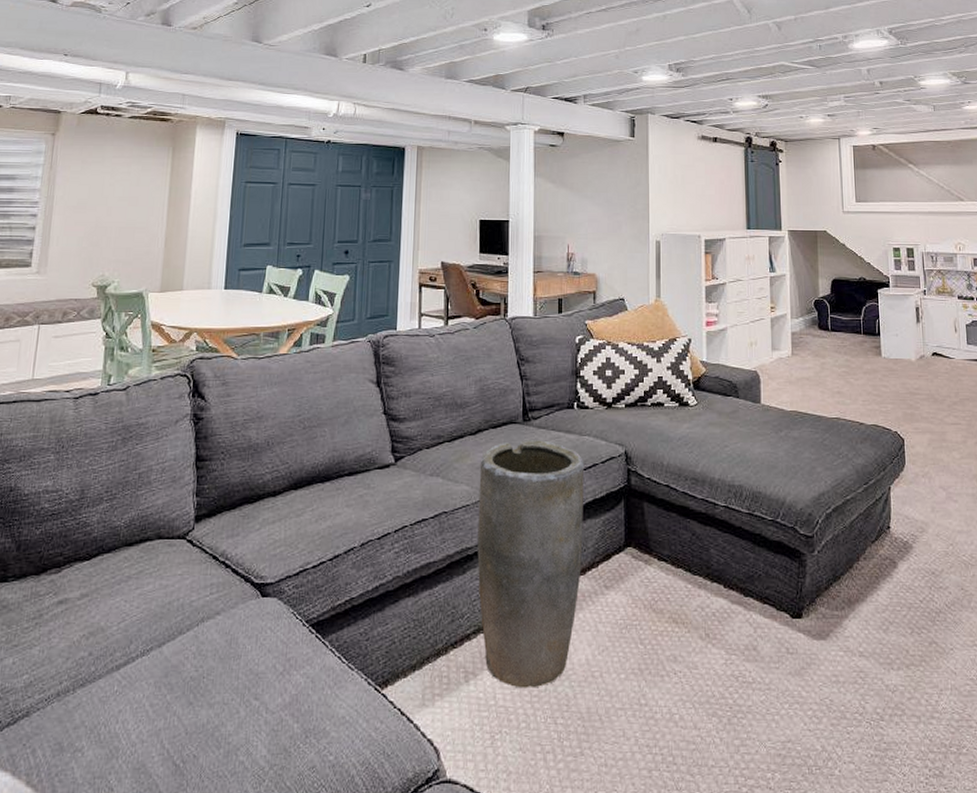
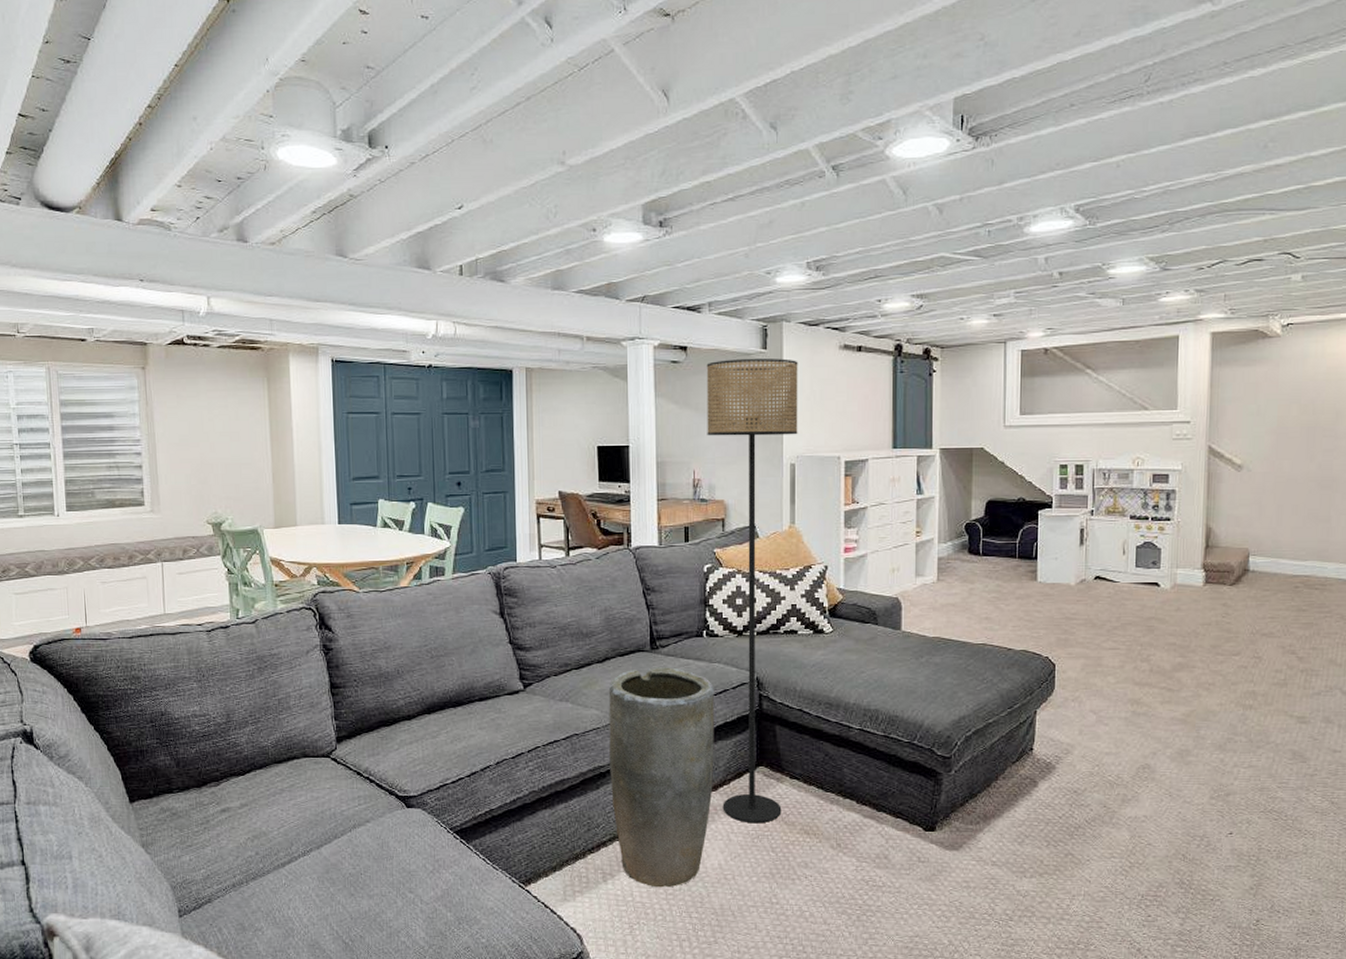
floor lamp: none [580,145,663,612] -> present [706,358,798,824]

